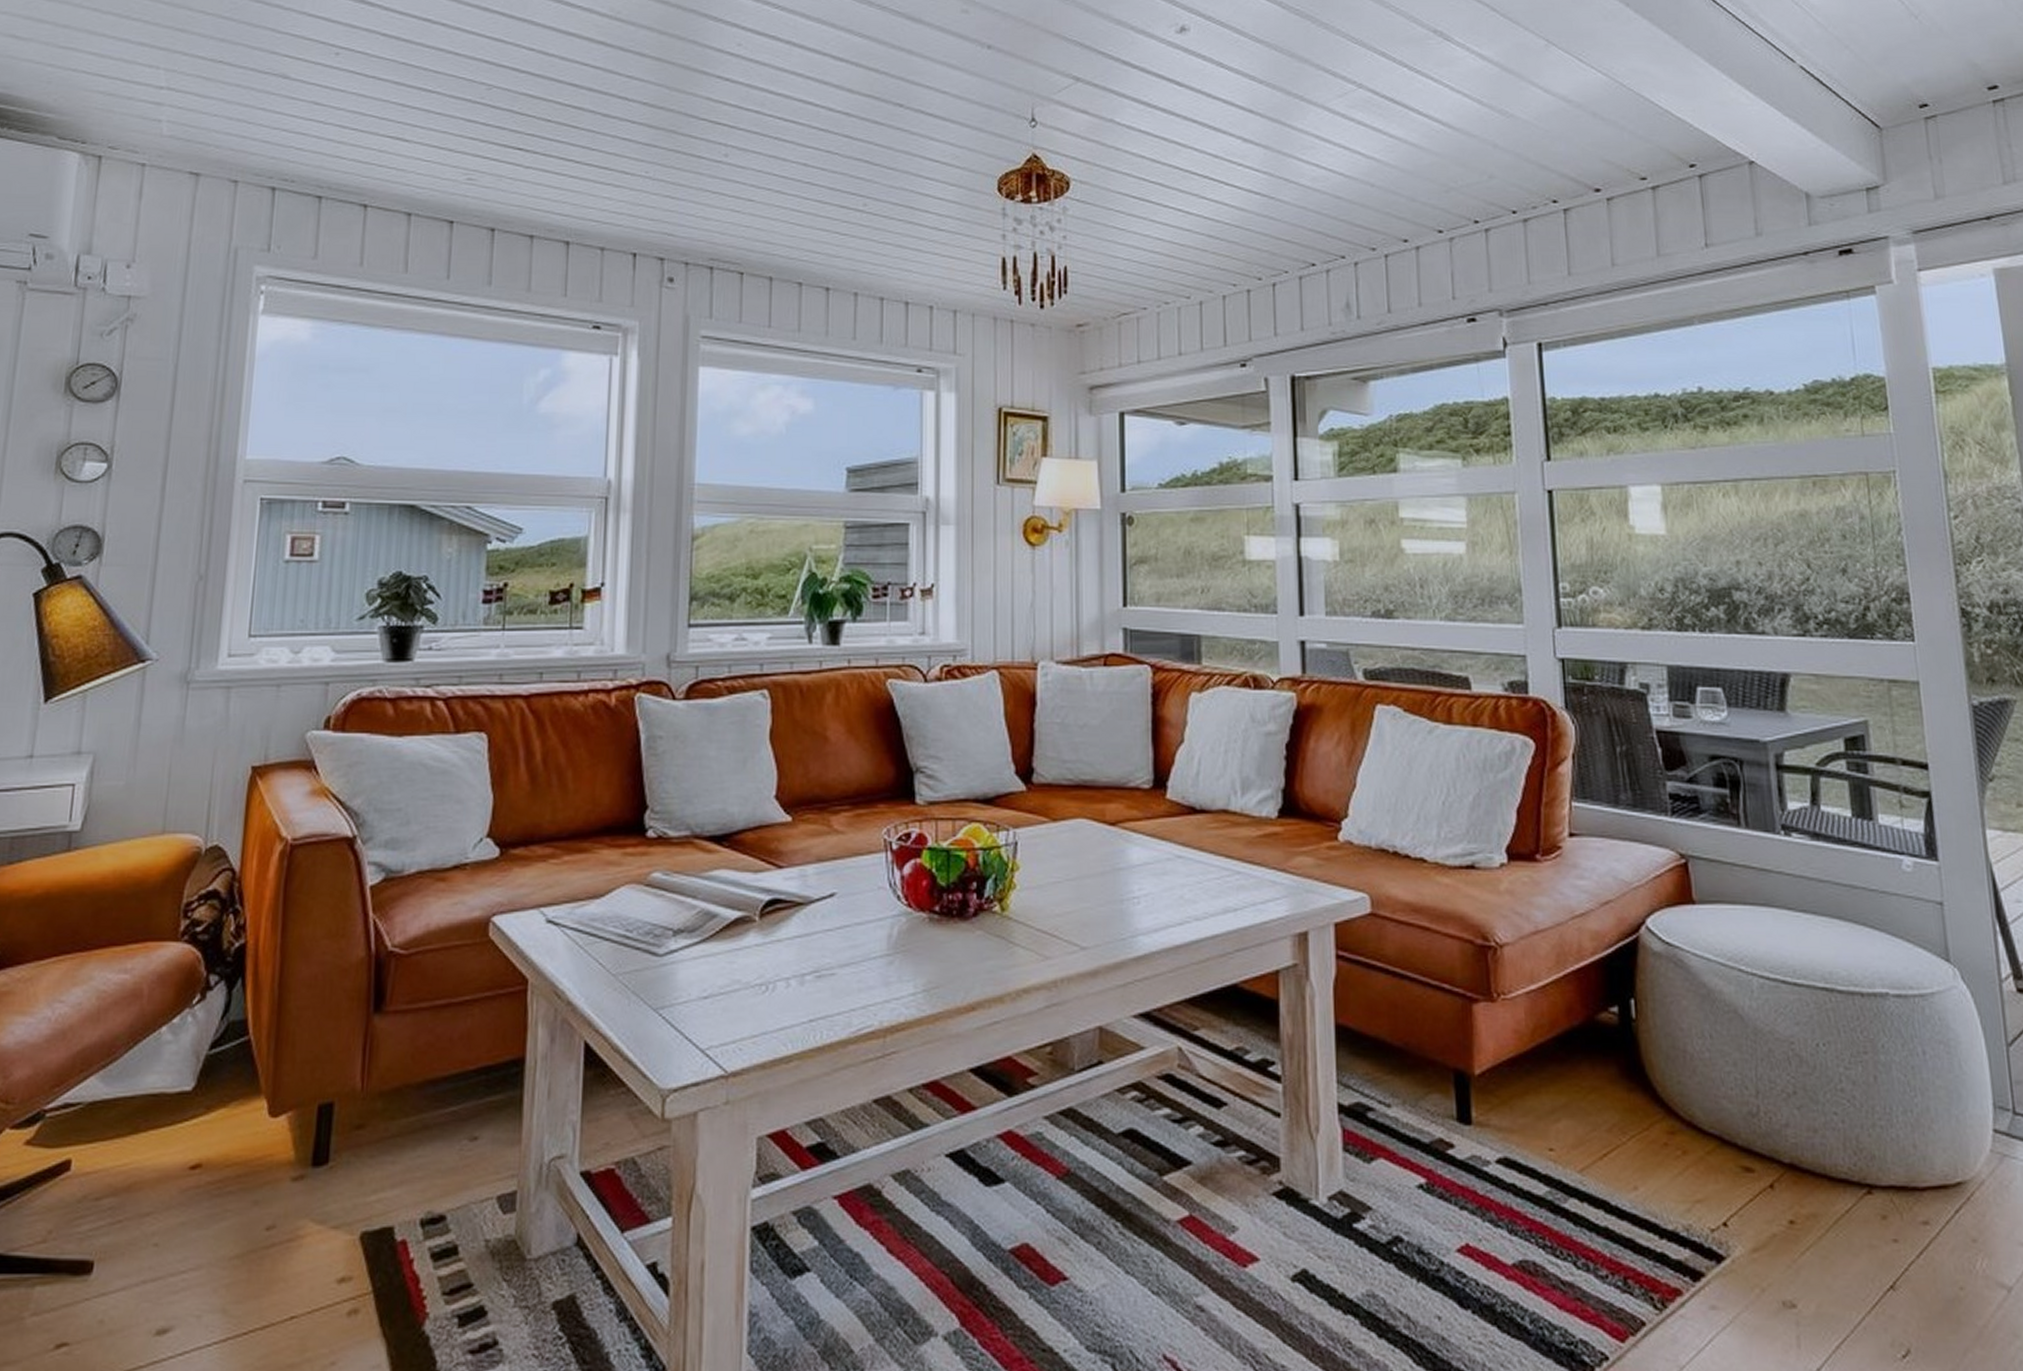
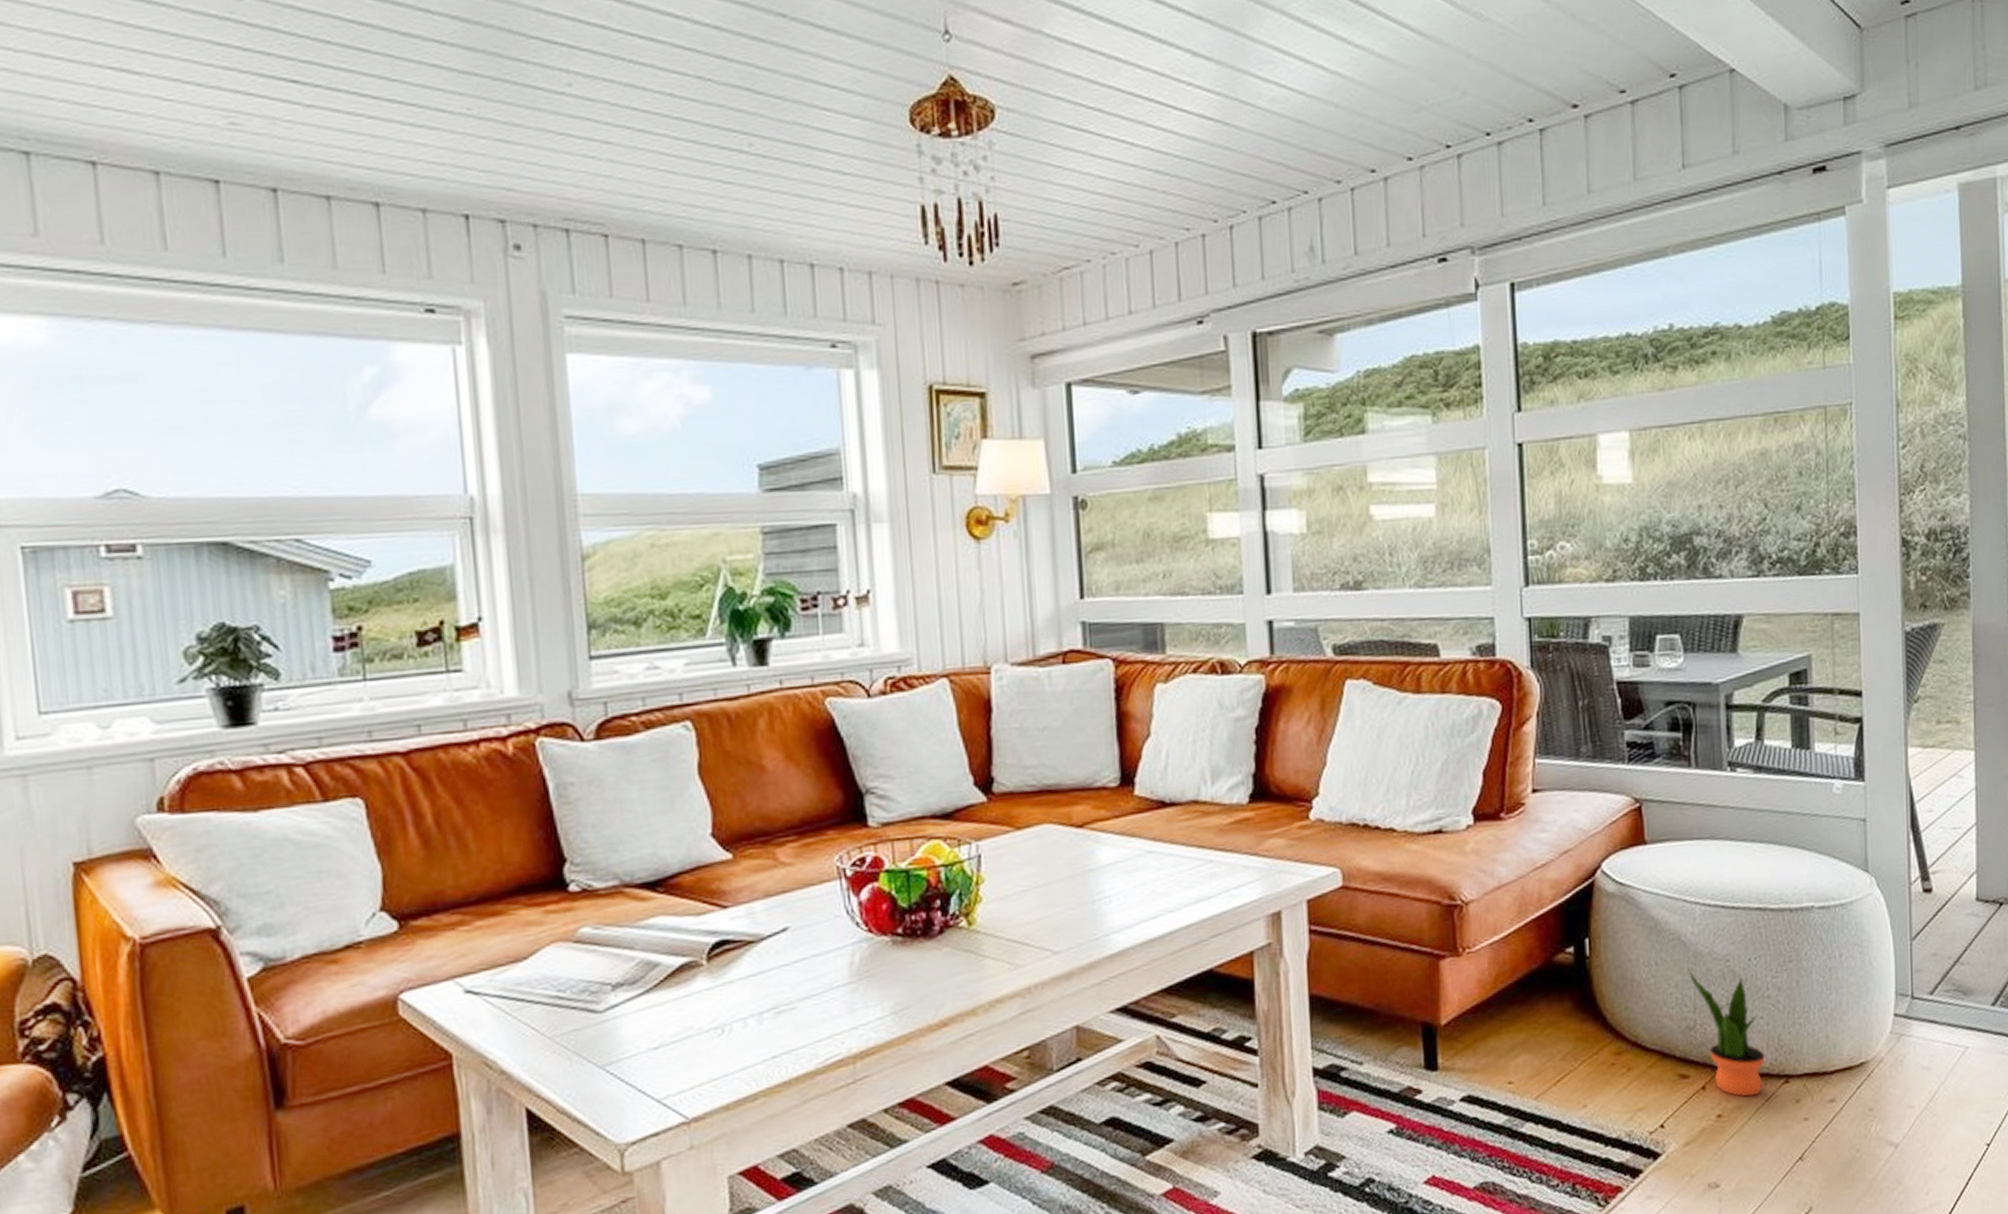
potted plant: none [1747,1044,1842,1204] -> present [1688,967,1765,1097]

